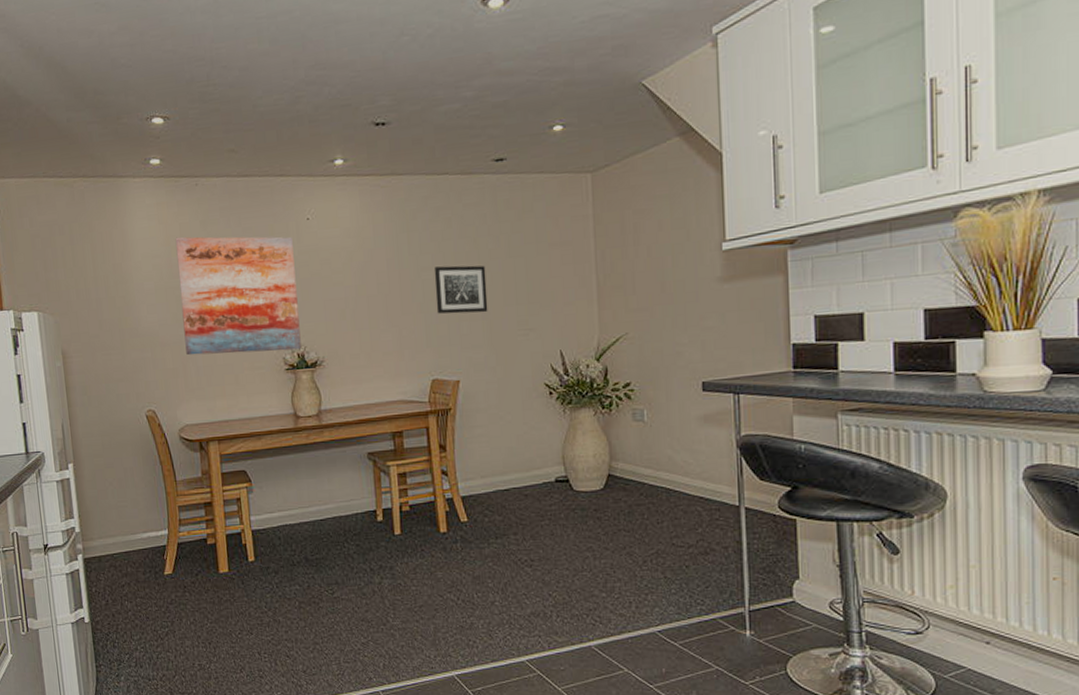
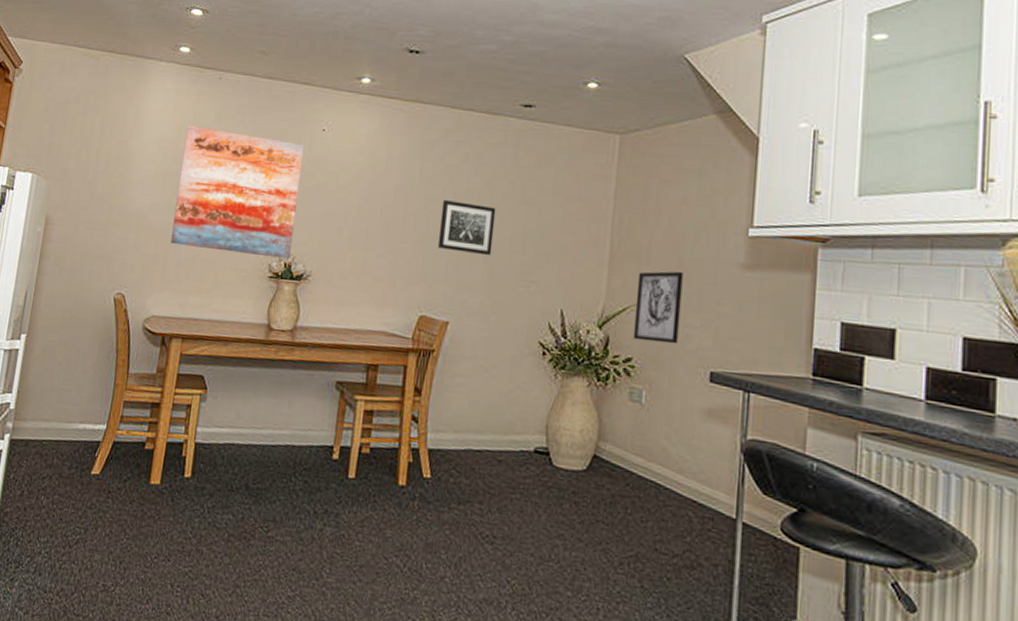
wall art: none [626,294,670,366] -> present [633,271,684,344]

